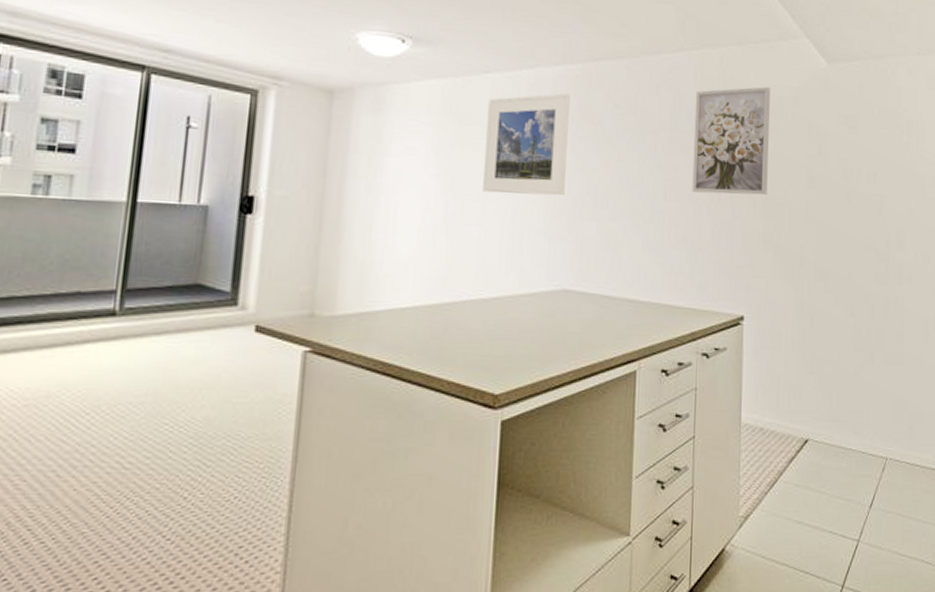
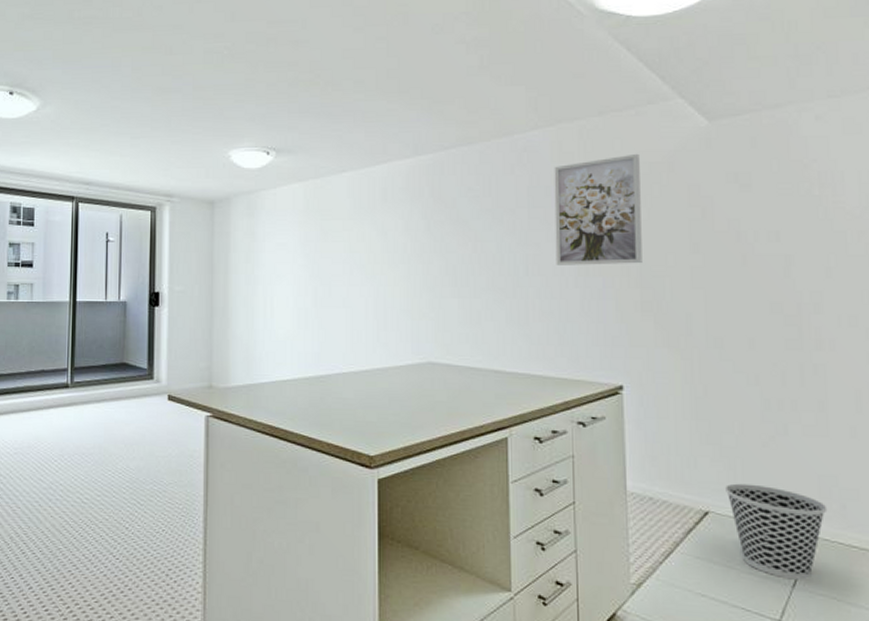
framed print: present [483,93,570,196] -> none [346,183,424,278]
wastebasket: none [823,411,899,500] -> present [726,483,828,580]

